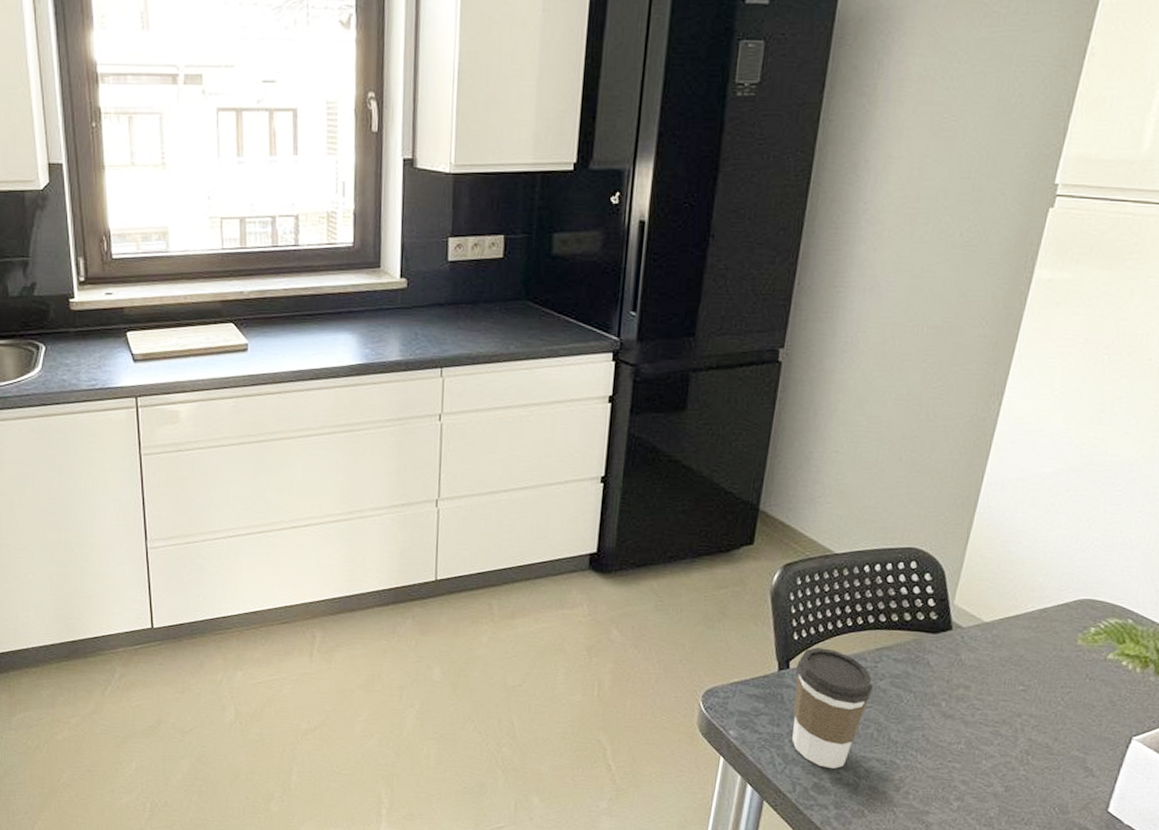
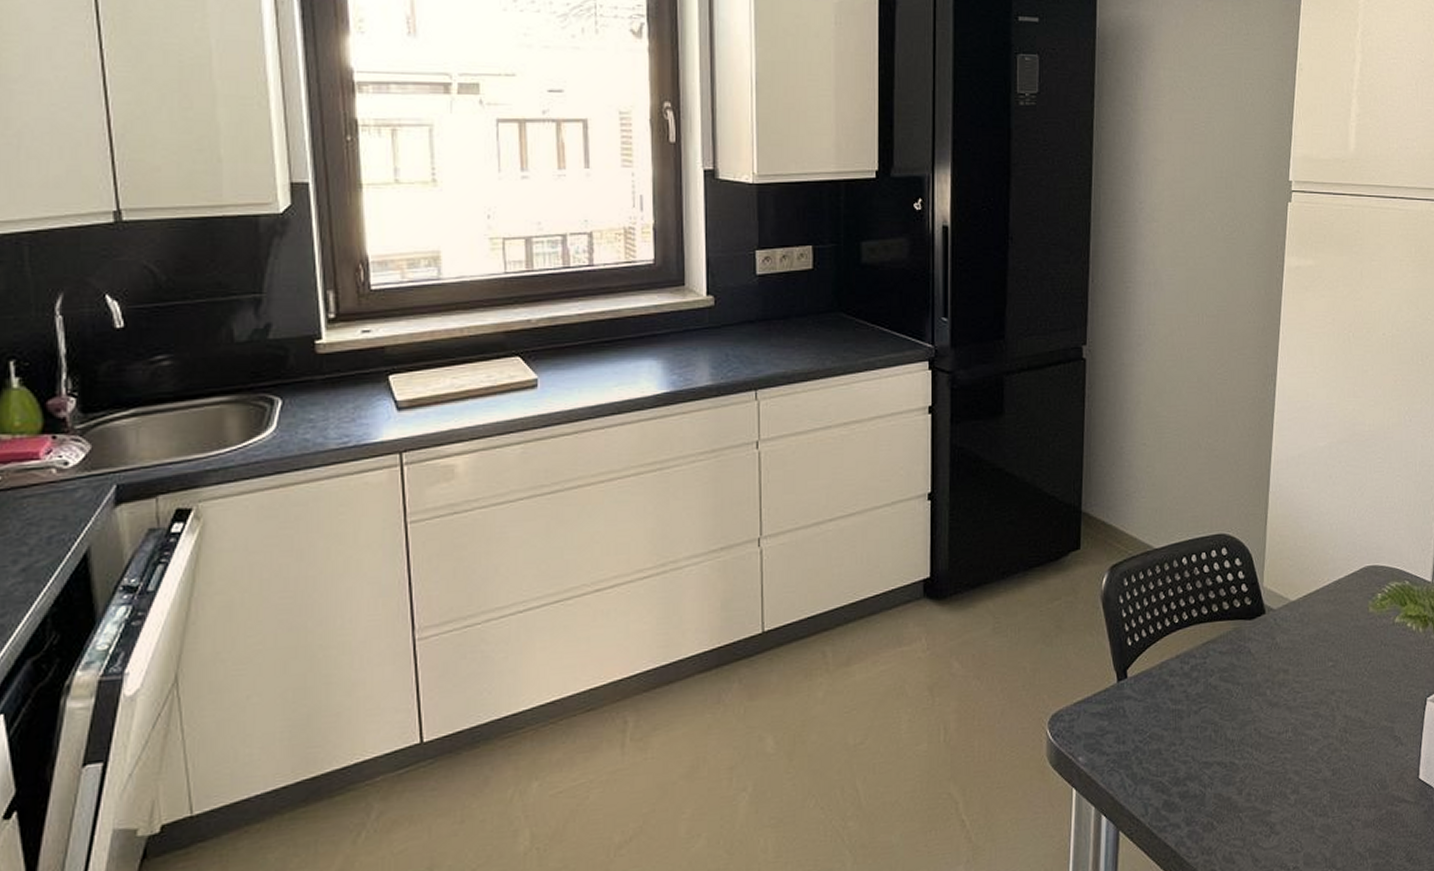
coffee cup: present [792,647,874,768] -> none [1134,650,1206,782]

